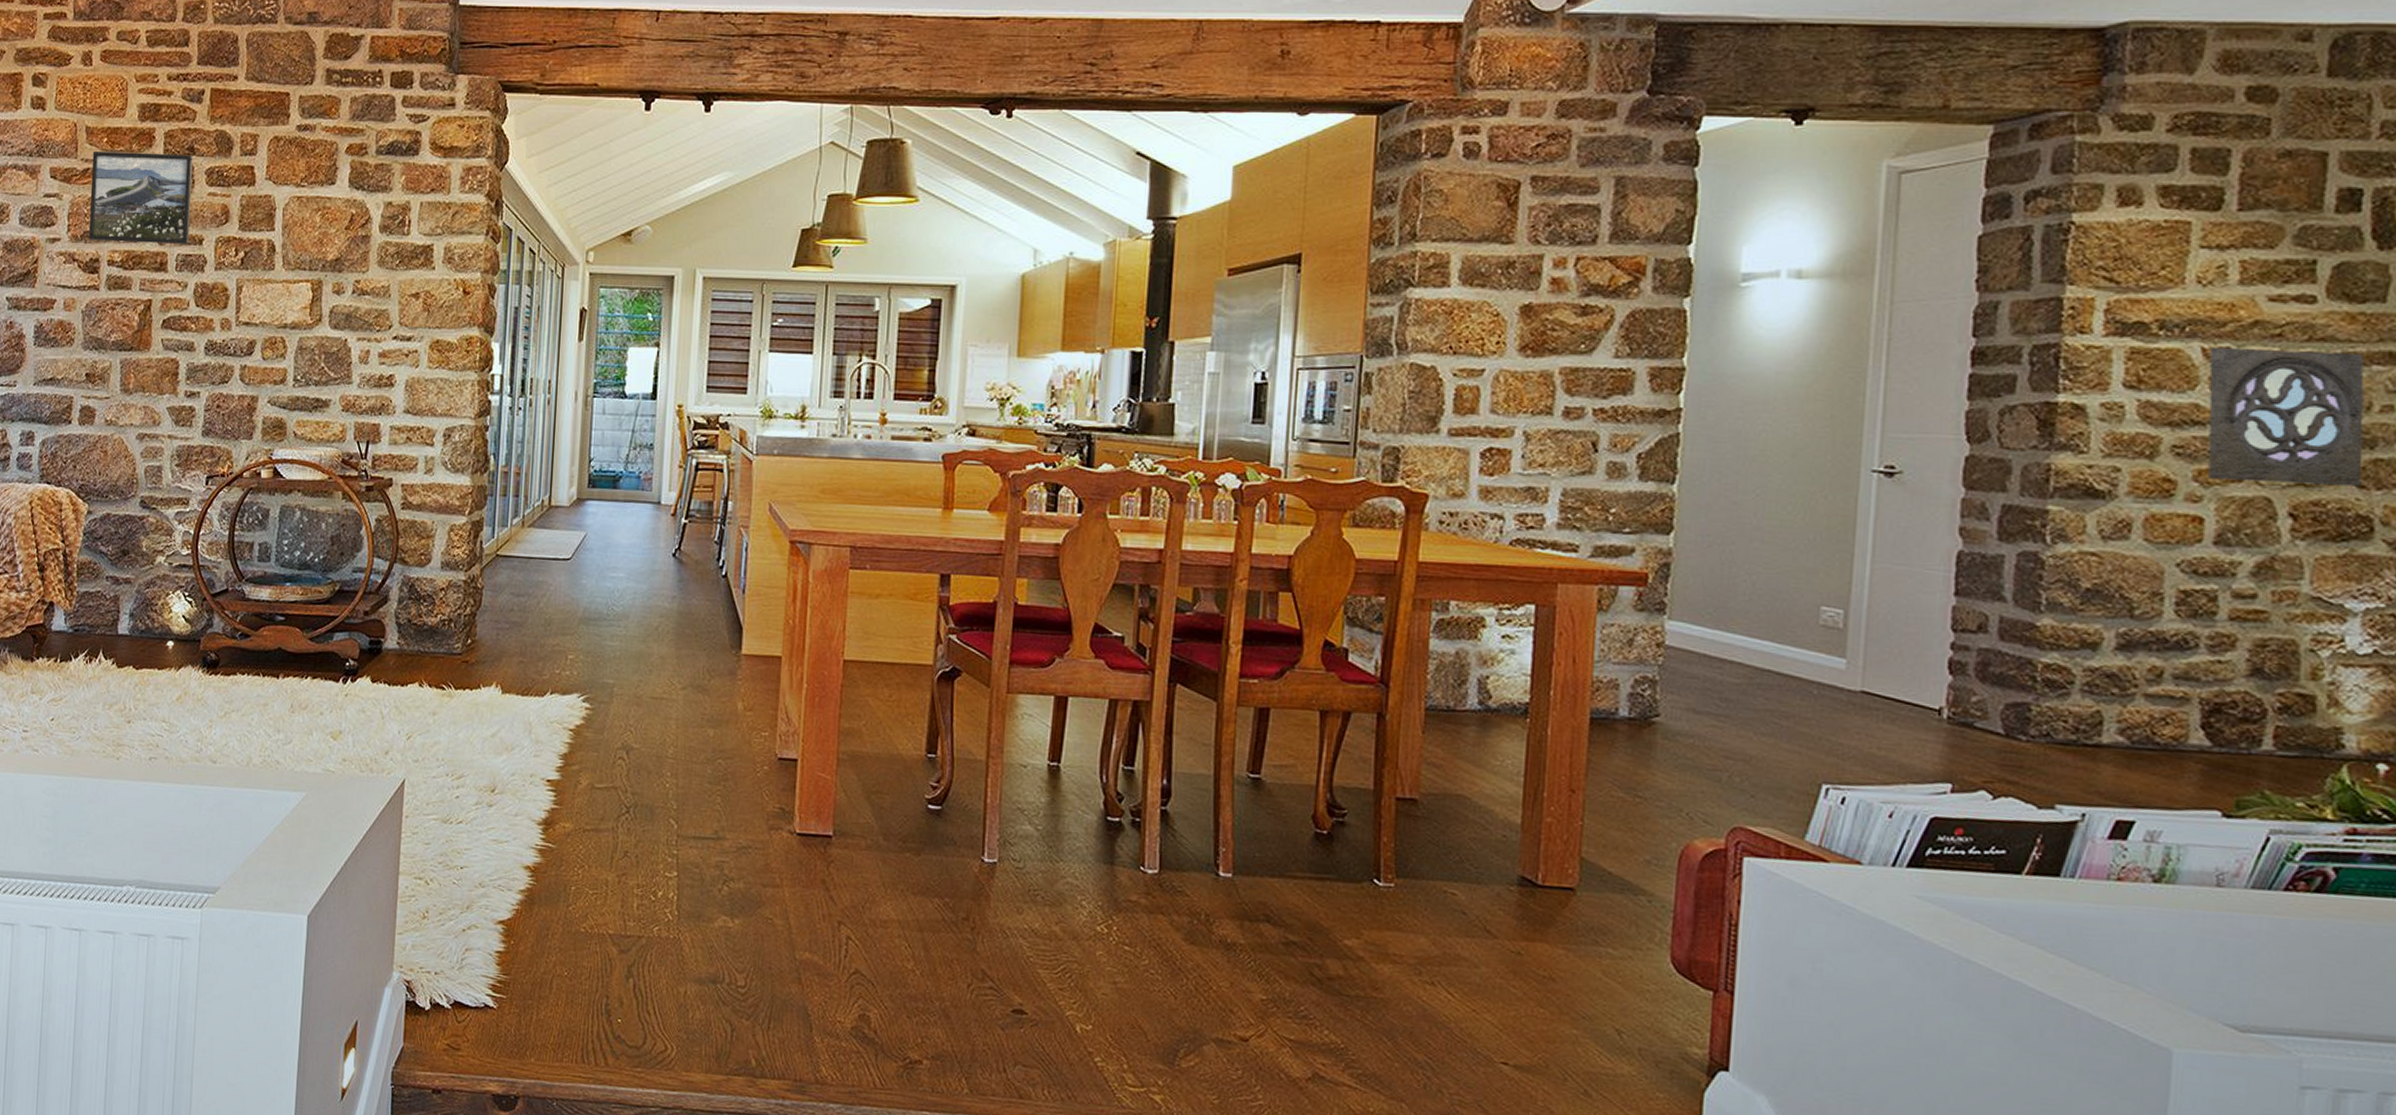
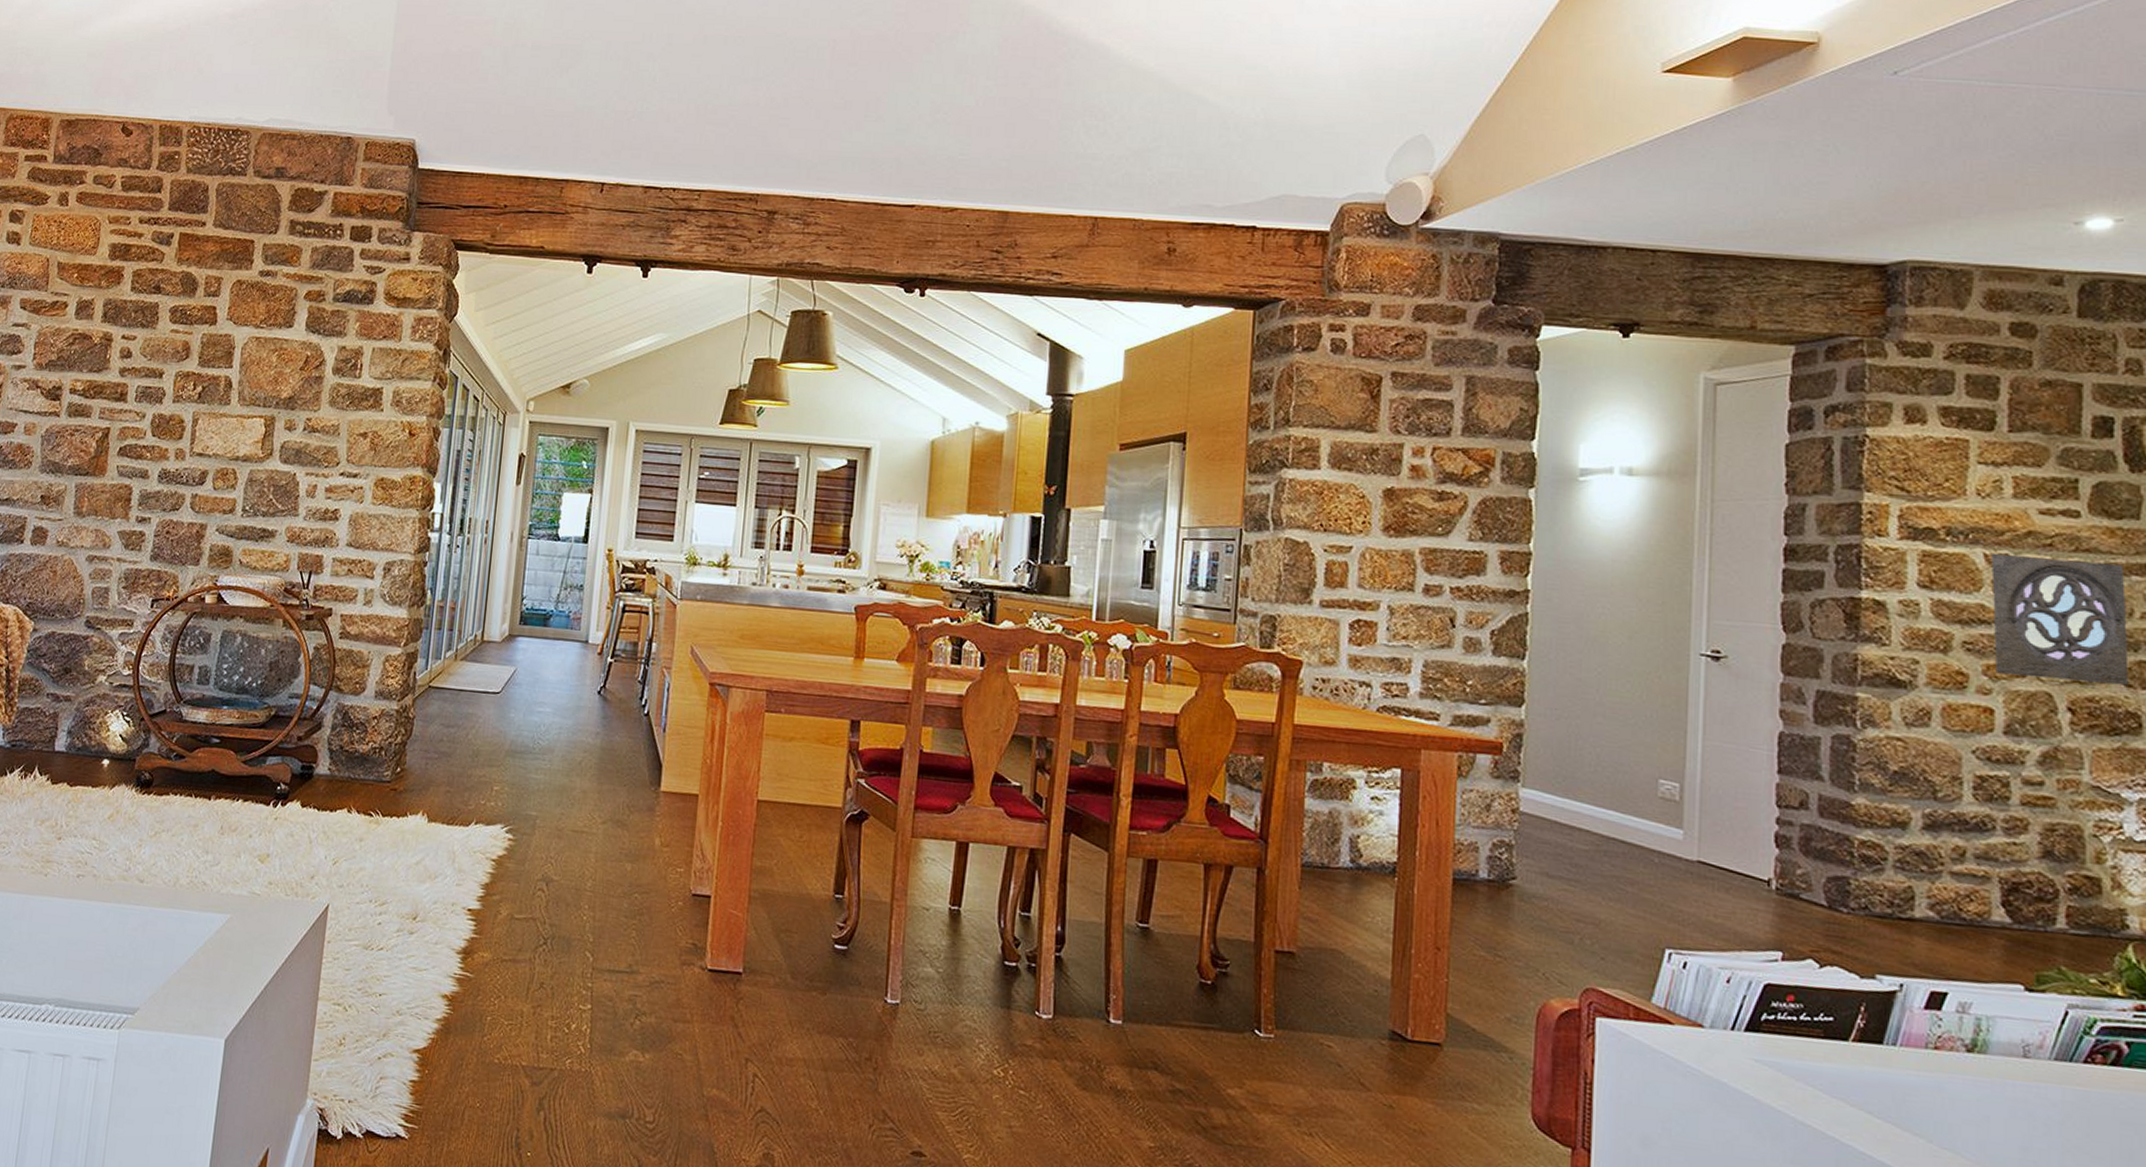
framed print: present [89,151,194,244] -> none [53,286,159,377]

